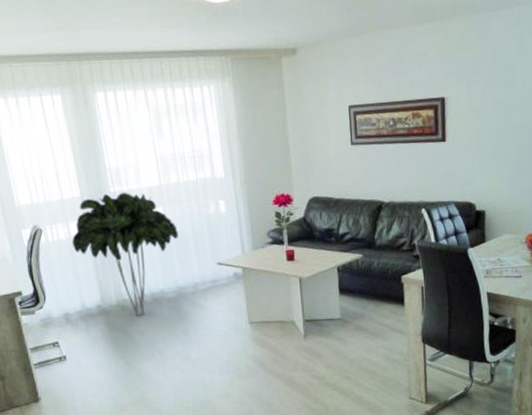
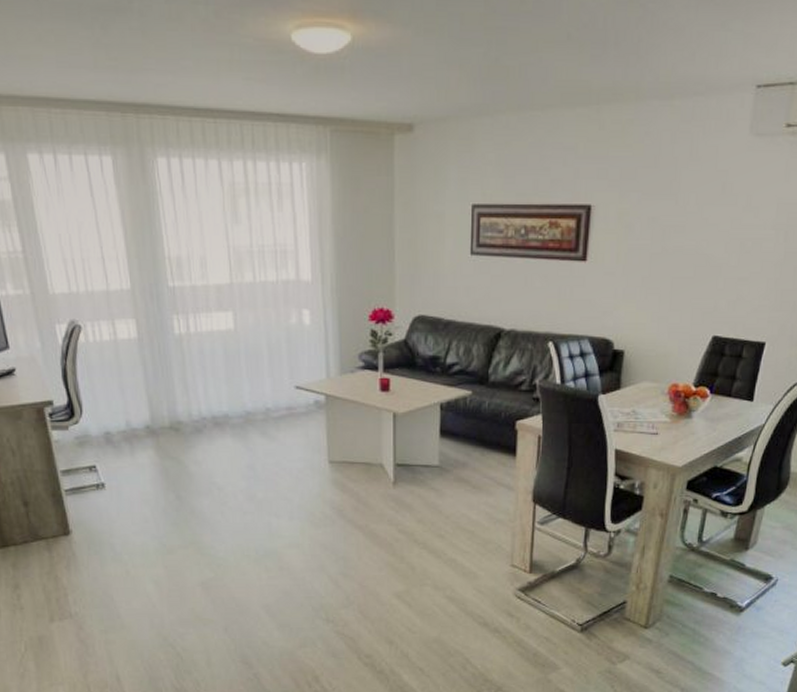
indoor plant: present [72,192,178,316] -> none [118,288,250,443]

